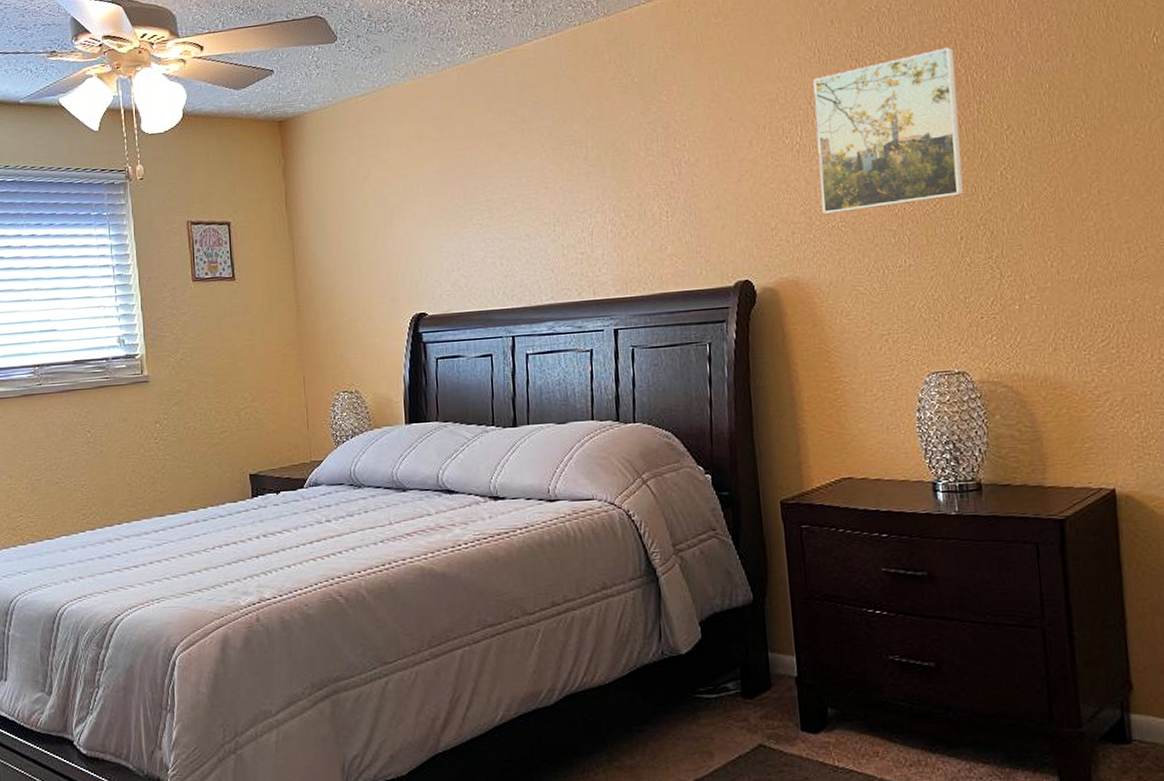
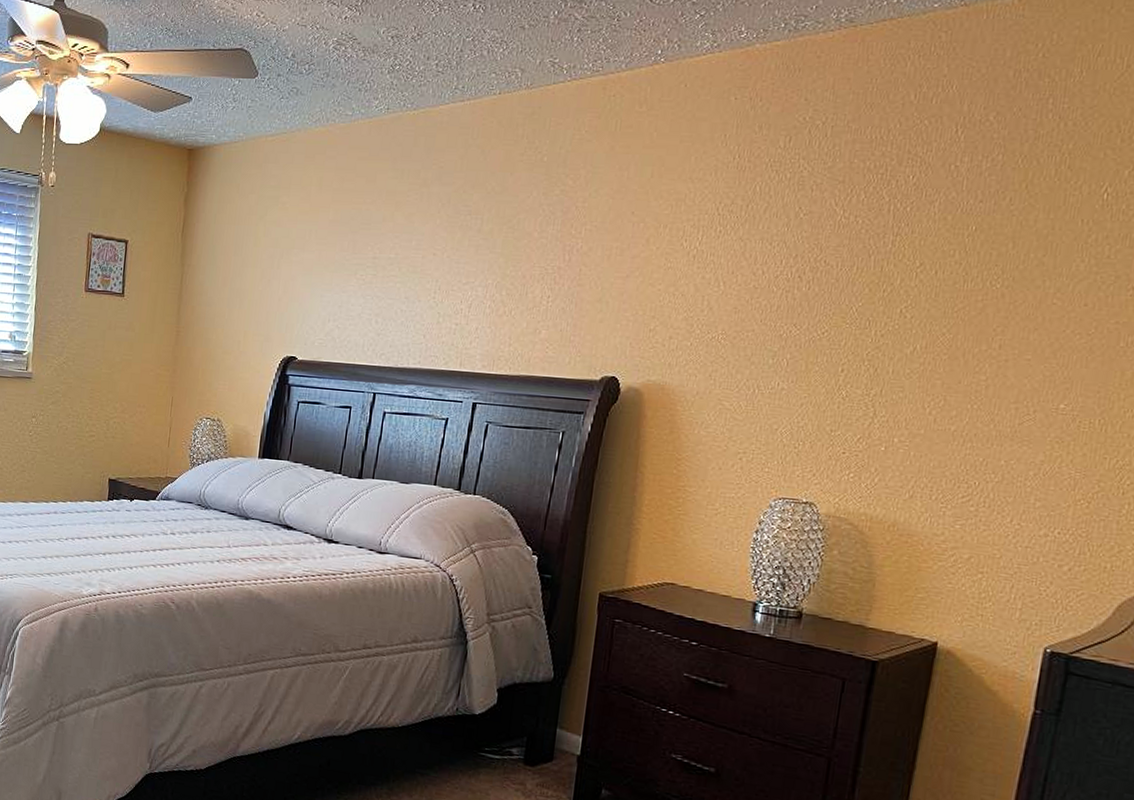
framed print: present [813,47,964,215] -> none [705,171,883,327]

